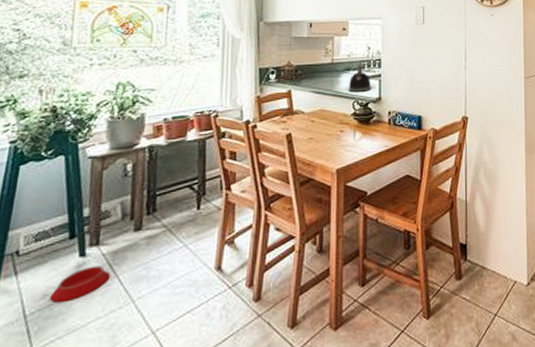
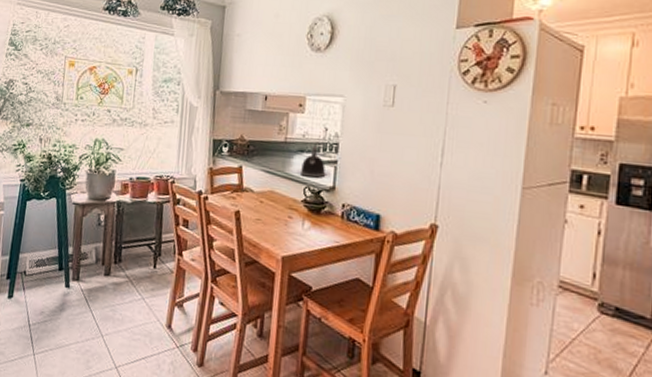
pet bowl: present [49,265,111,302] -> none [45,297,87,322]

